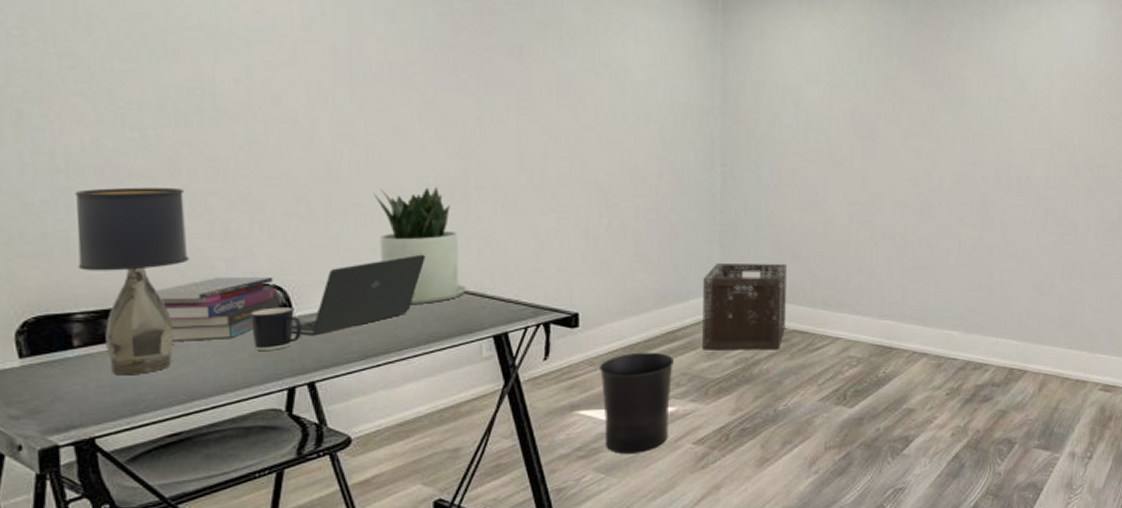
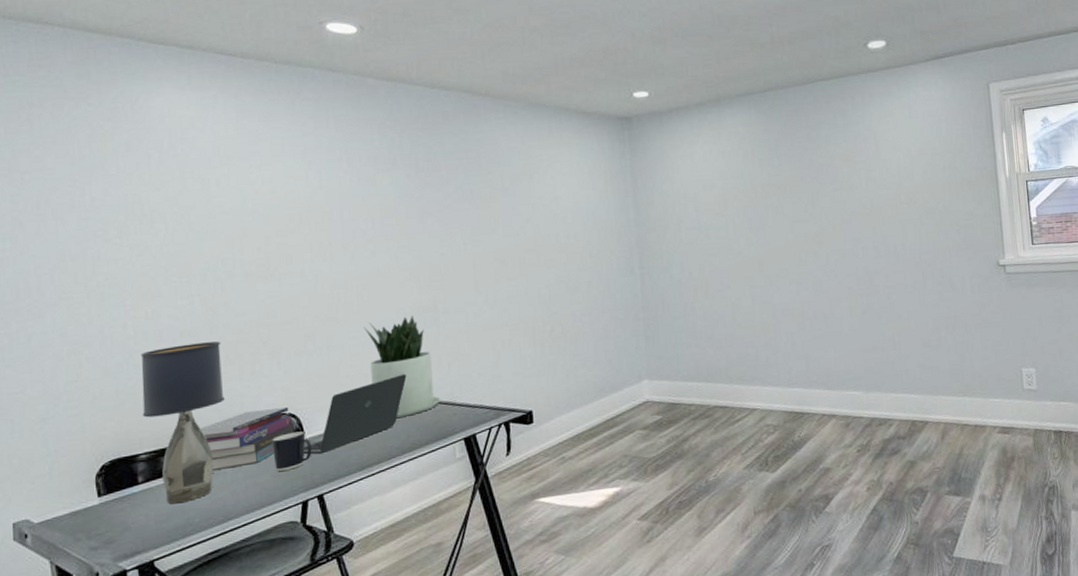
waste bin: present [598,352,674,454] -> none [552,438,616,535]
storage basket: present [702,262,787,350] -> none [634,347,709,433]

